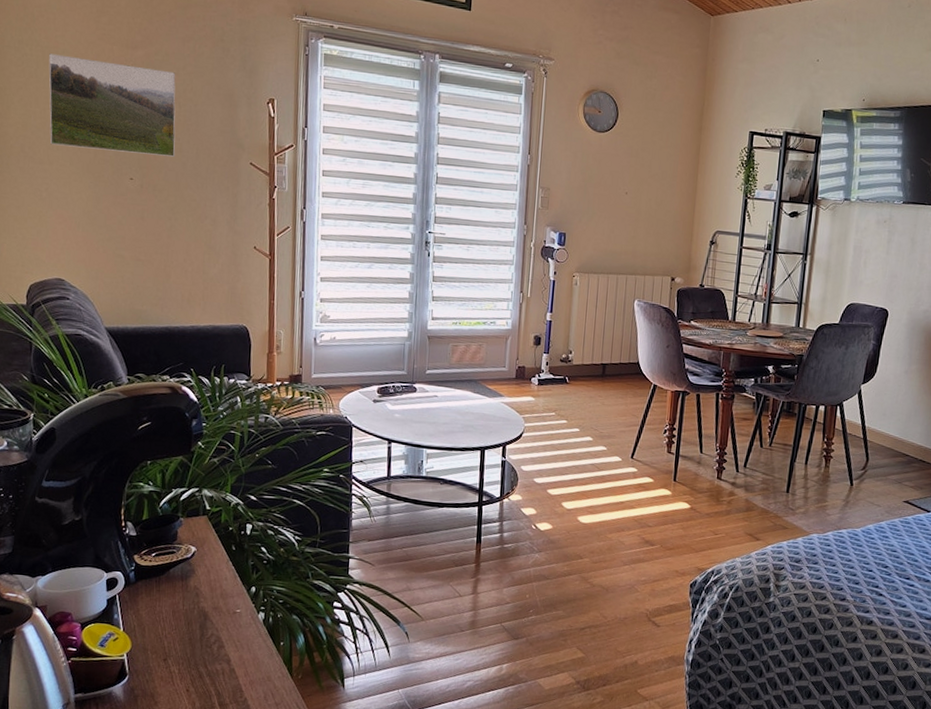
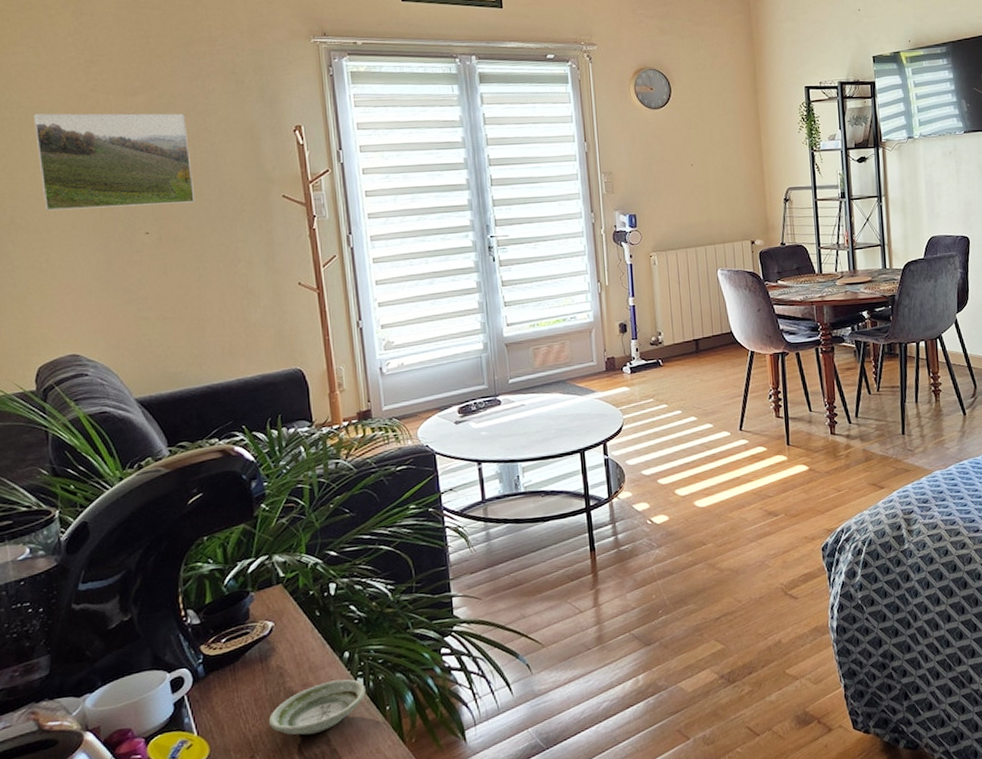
saucer: none [181,609,266,652] -> present [268,679,366,735]

